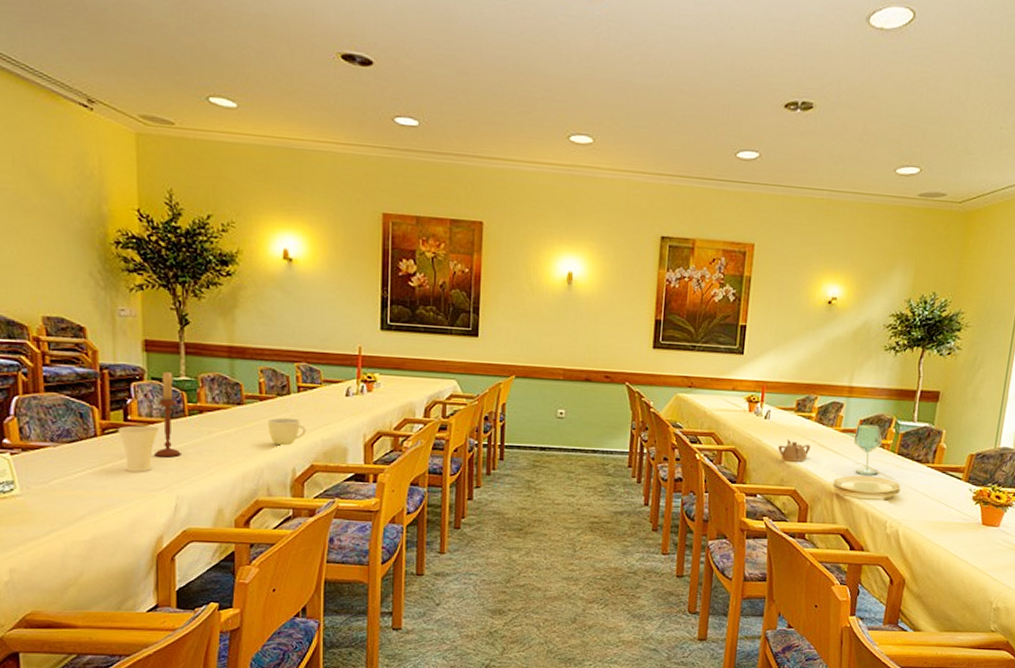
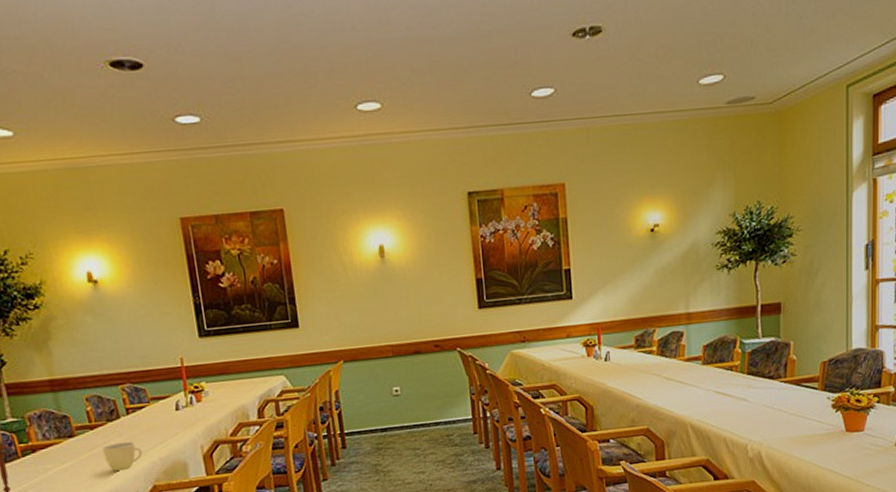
teapot: present [777,438,811,463] -> none [623,377,657,402]
plate: present [832,475,902,500] -> none [685,400,757,428]
wine glass: present [853,424,883,475] -> none [699,348,730,402]

